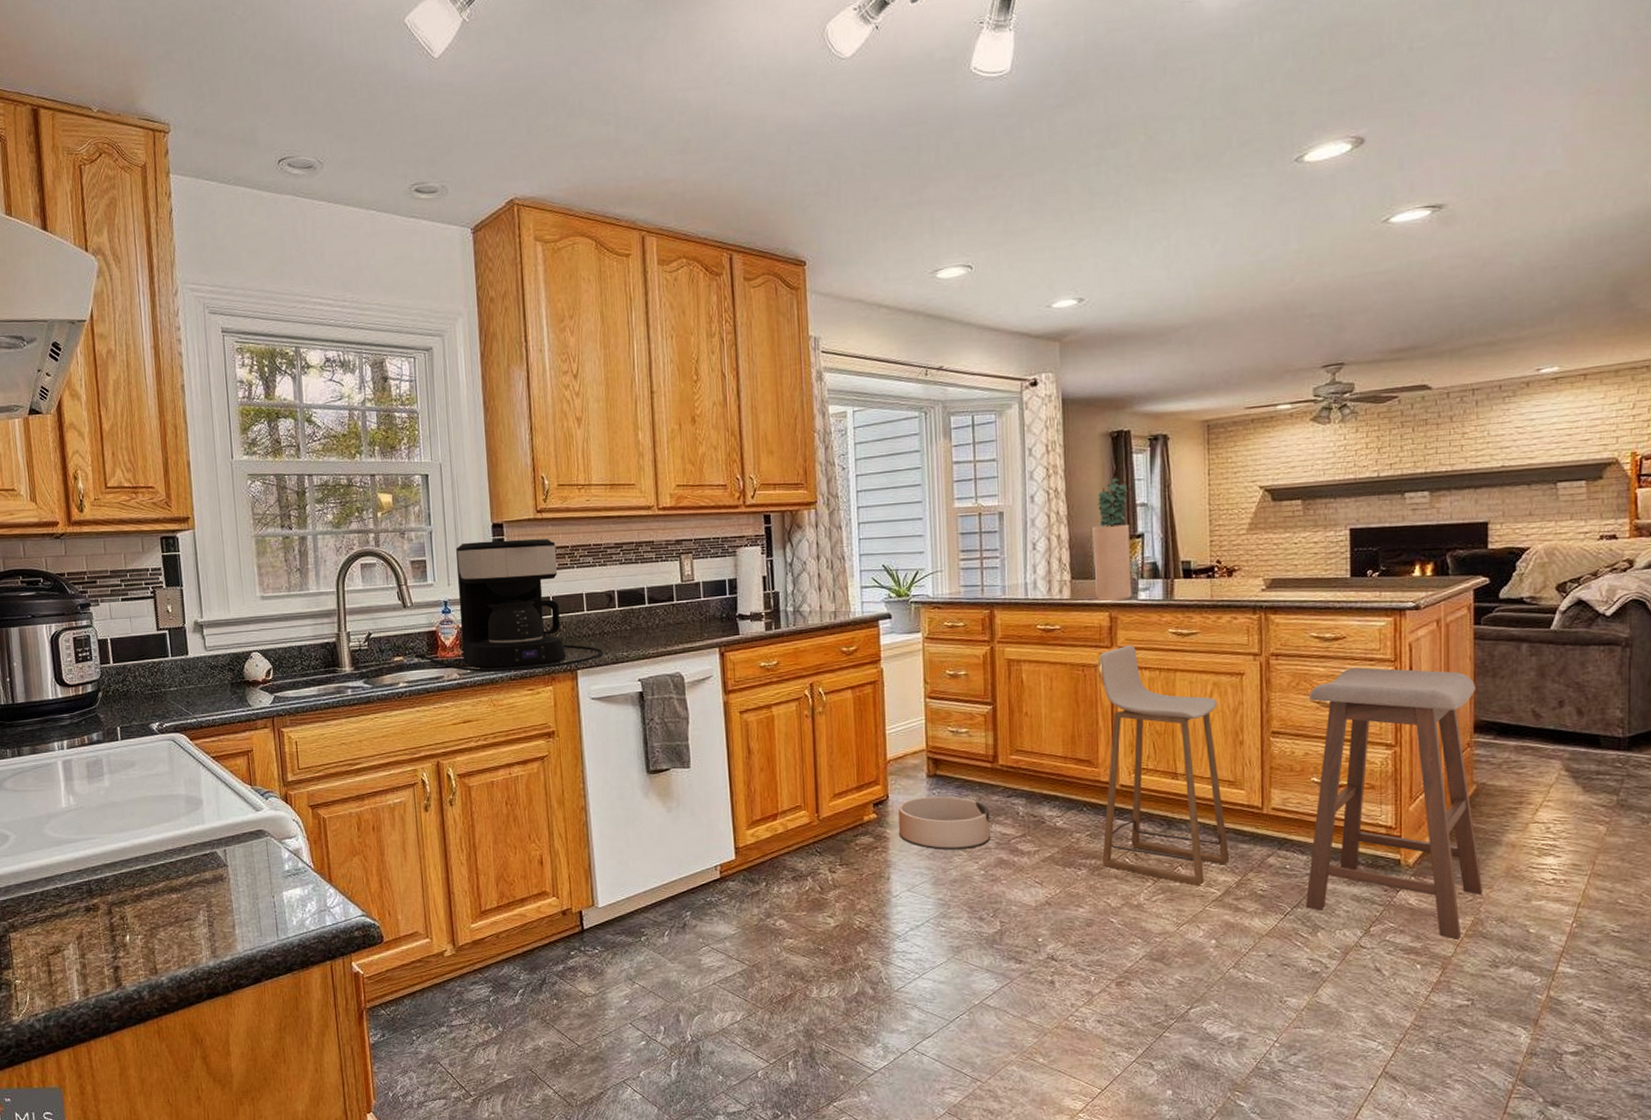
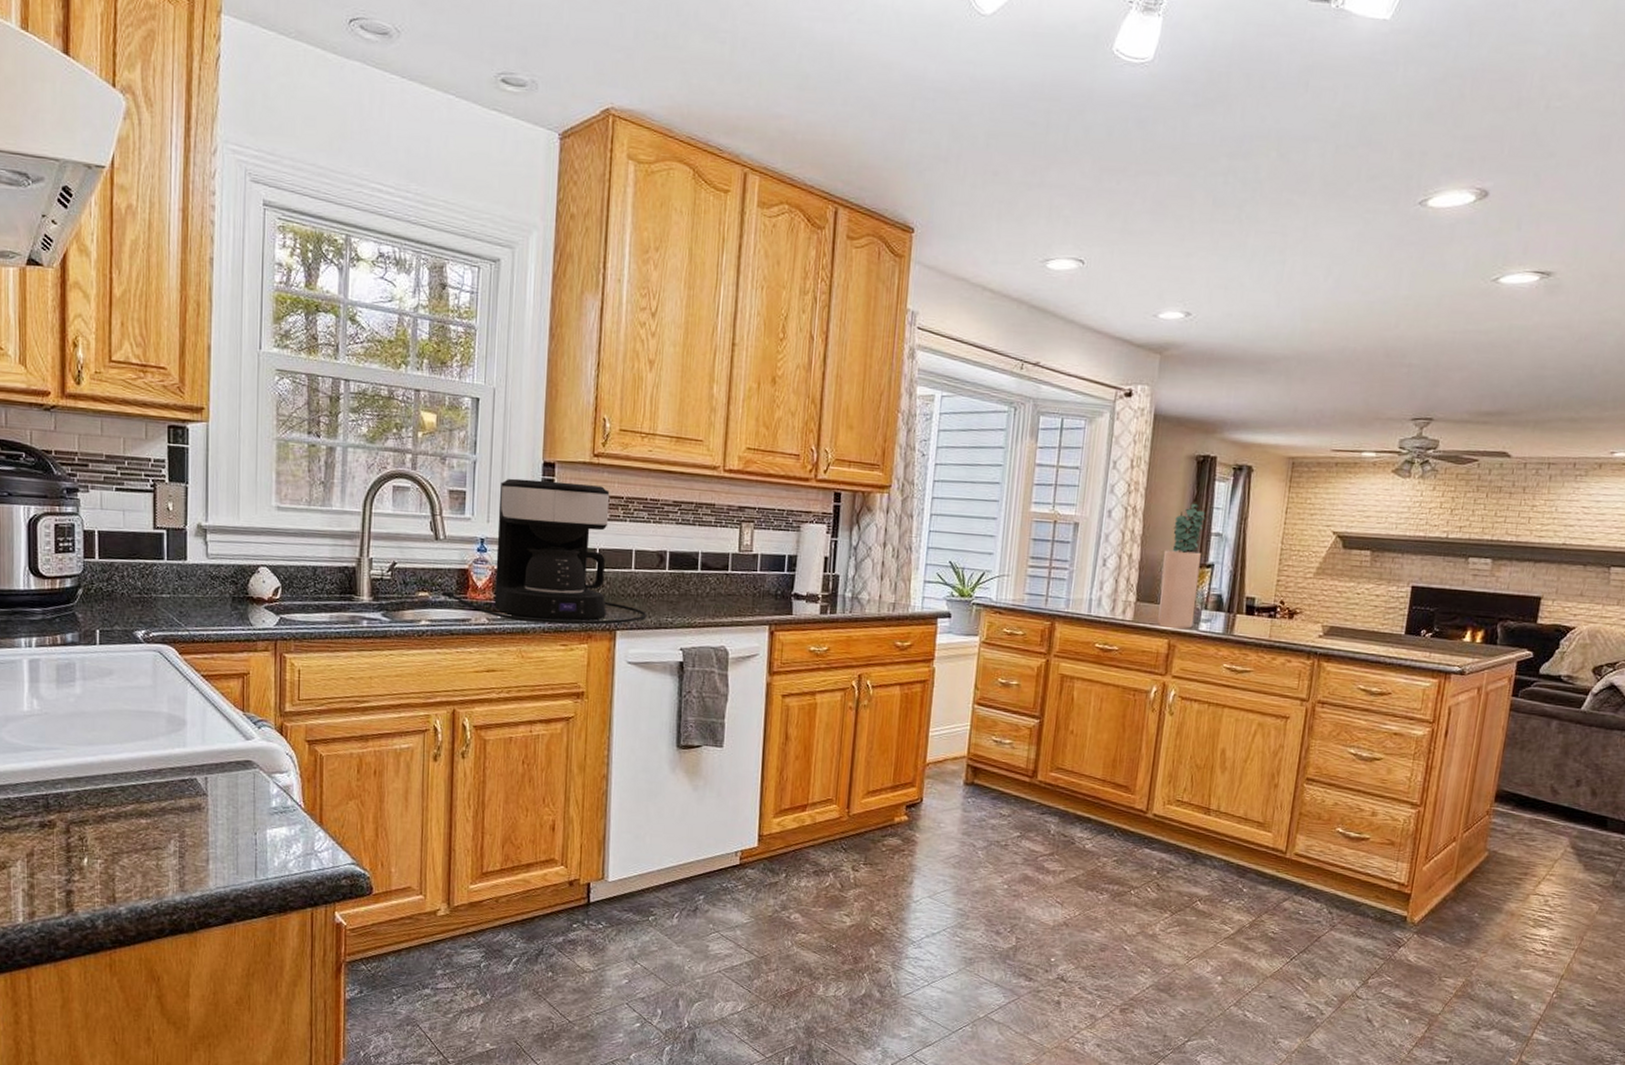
pet bowl: present [898,796,990,851] -> none [928,804,1021,862]
bar stool: present [1100,645,1230,887] -> none [1125,675,1260,923]
bar stool: present [1306,667,1483,939] -> none [1312,724,1504,999]

